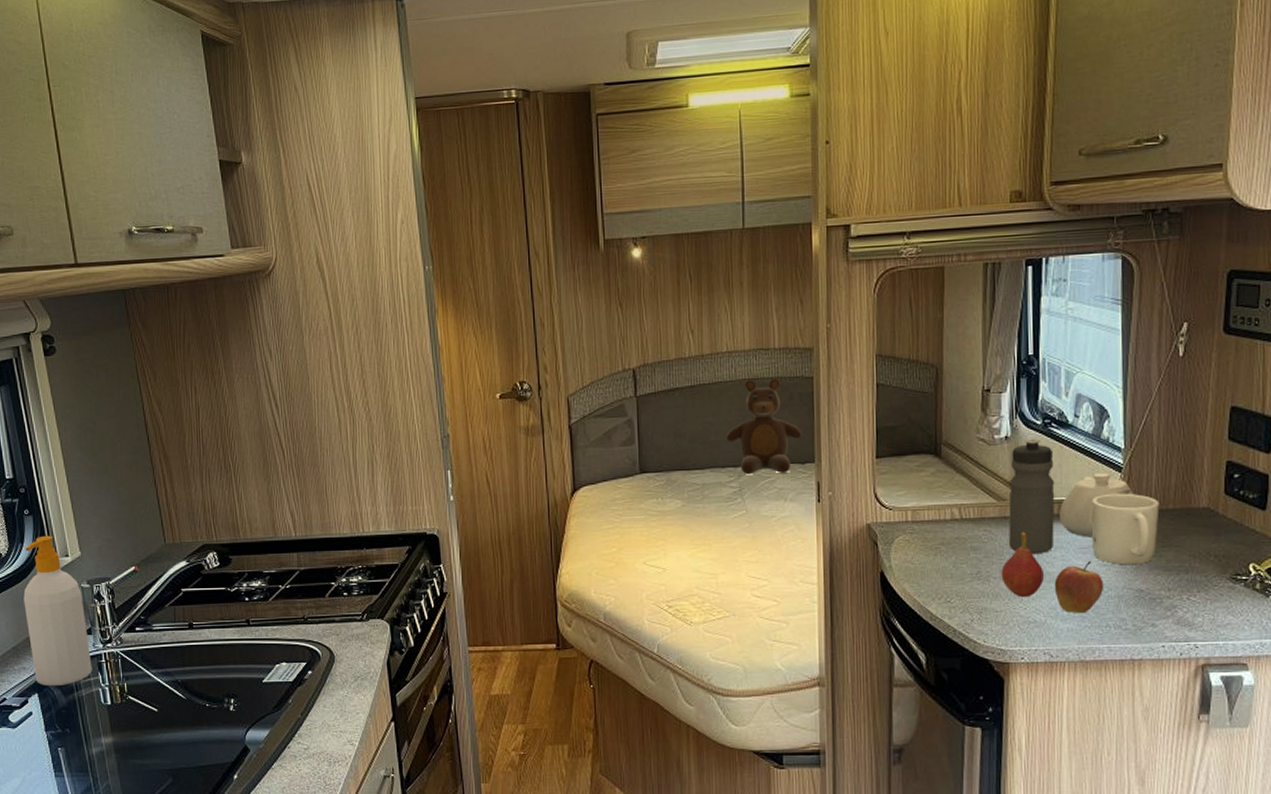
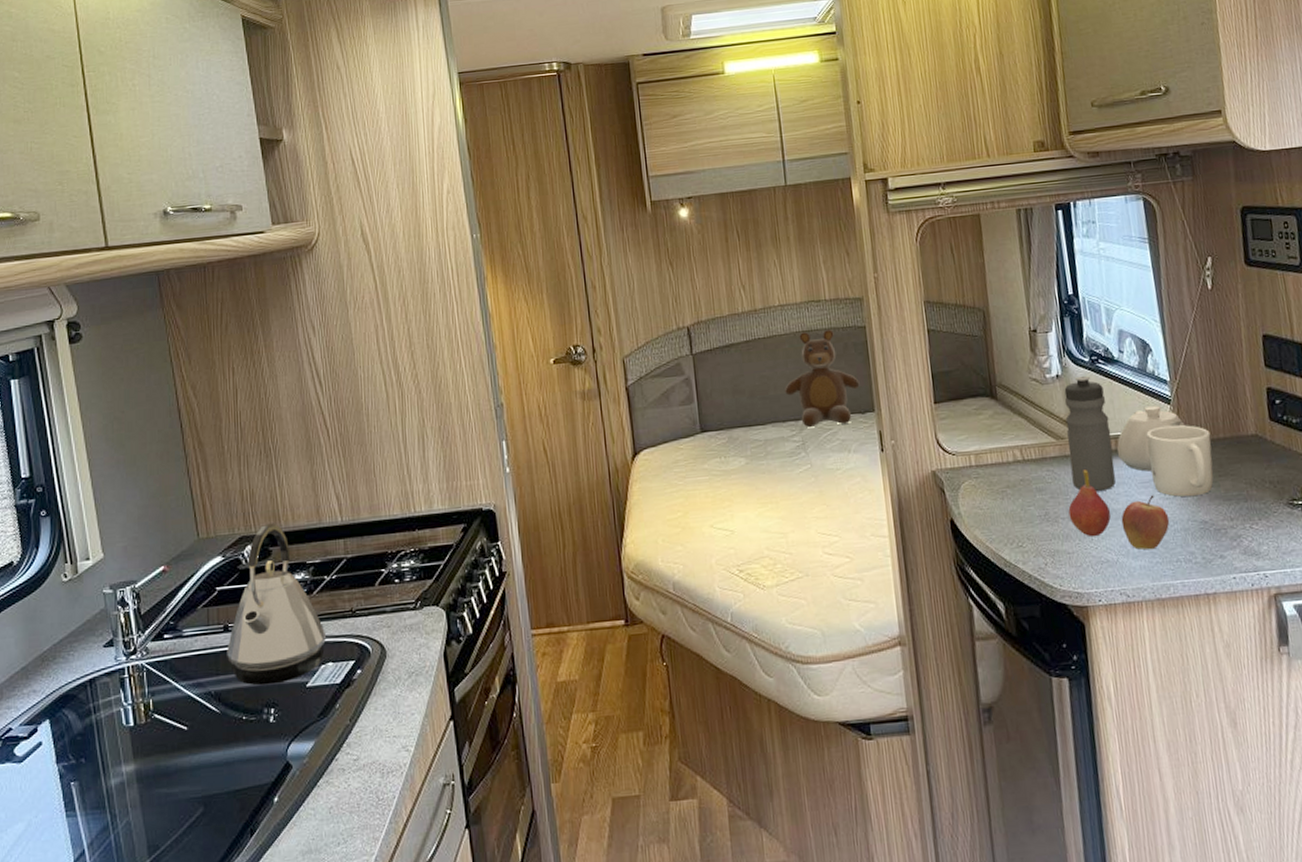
soap bottle: present [23,535,92,687] -> none [36,537,113,711]
kettle: none [191,534,281,678] -> present [227,523,327,686]

